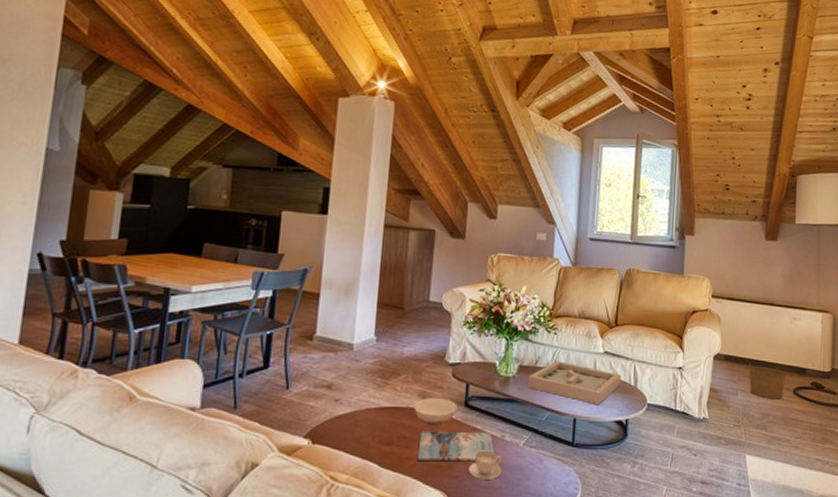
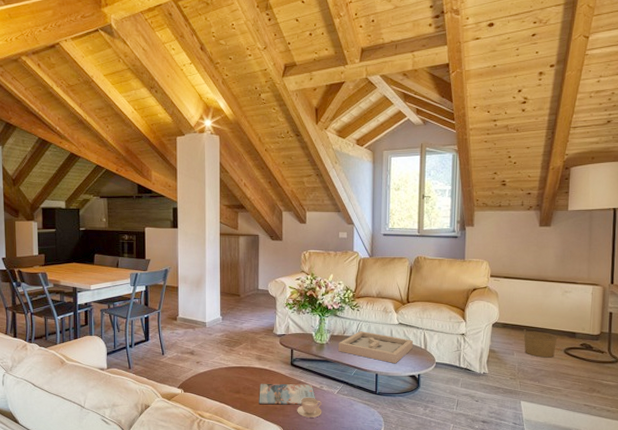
bowl: present [414,398,458,425] -> none [253,360,286,379]

